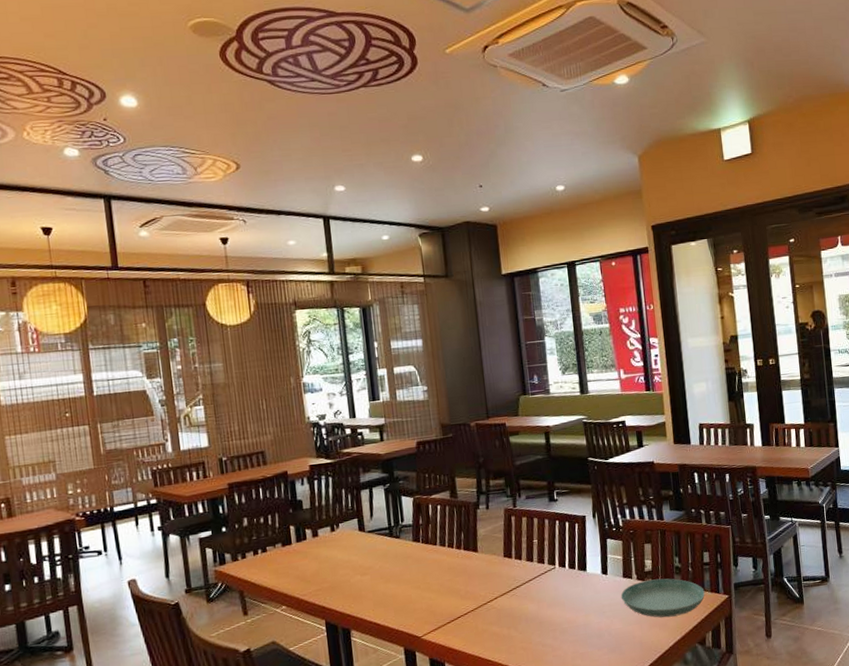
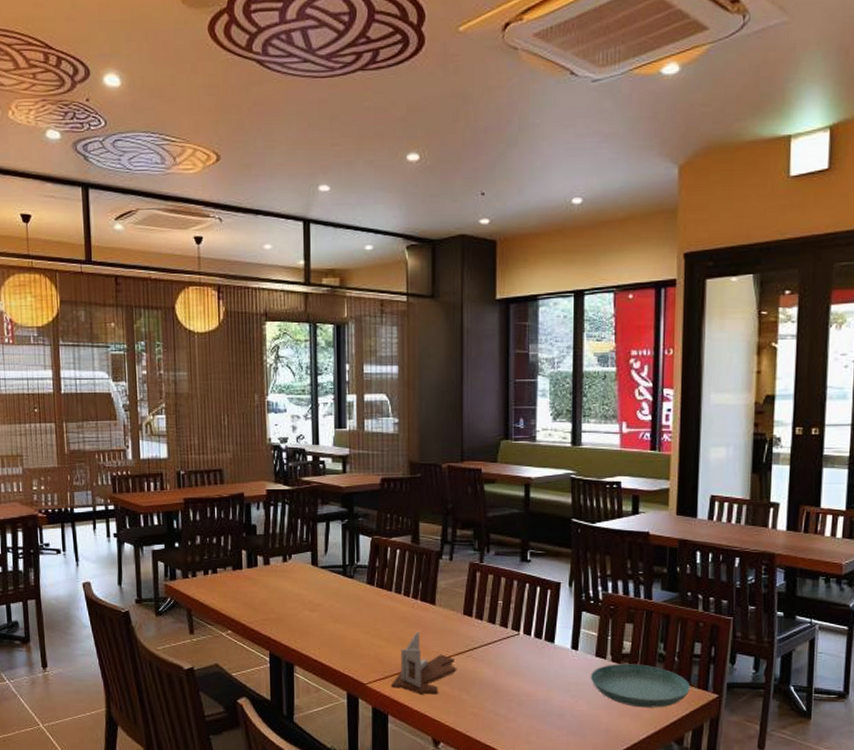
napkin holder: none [444,579,504,639] -> present [390,631,457,695]

